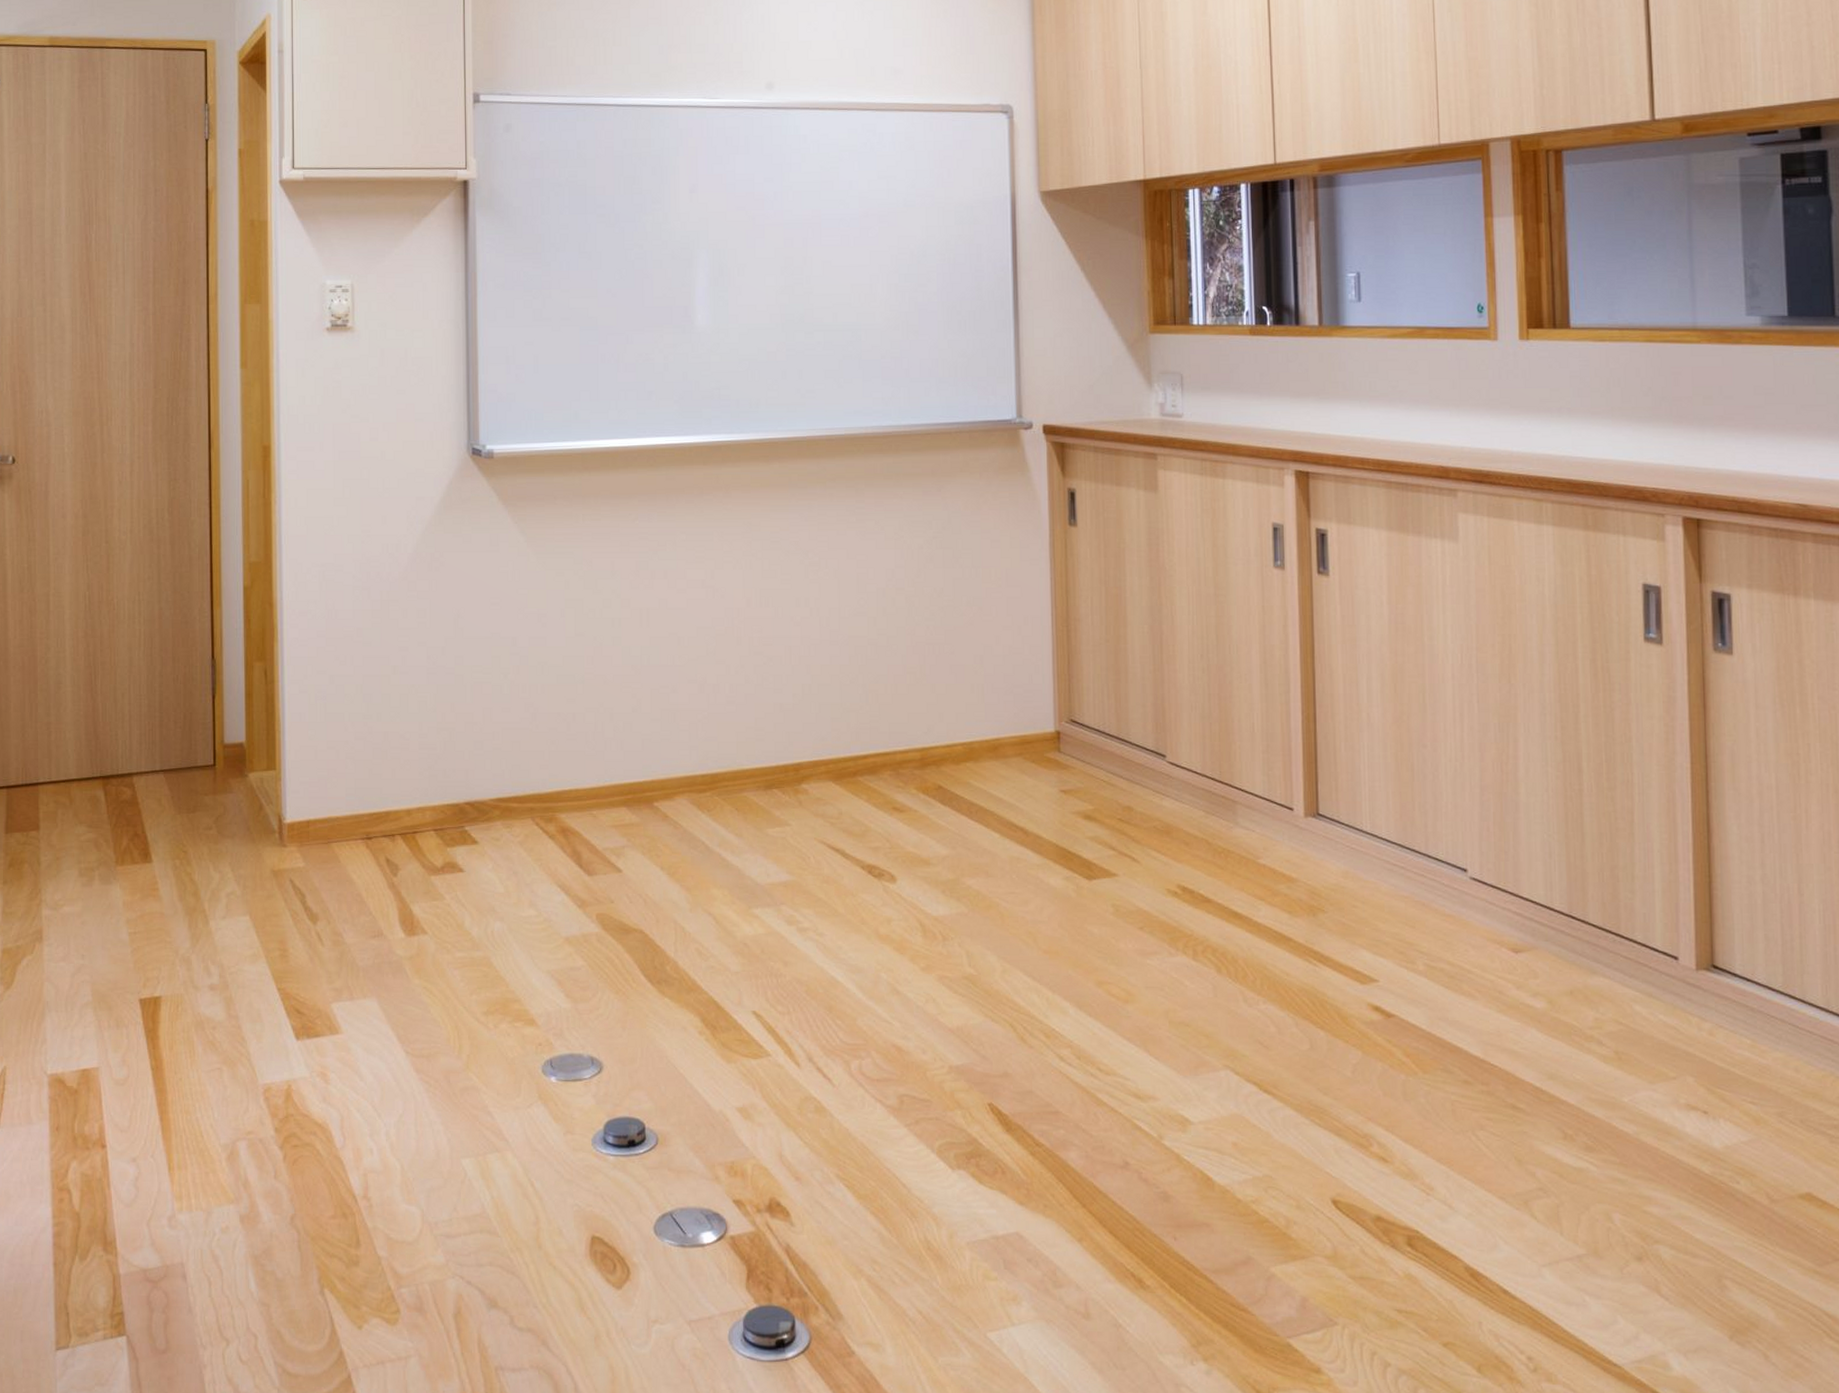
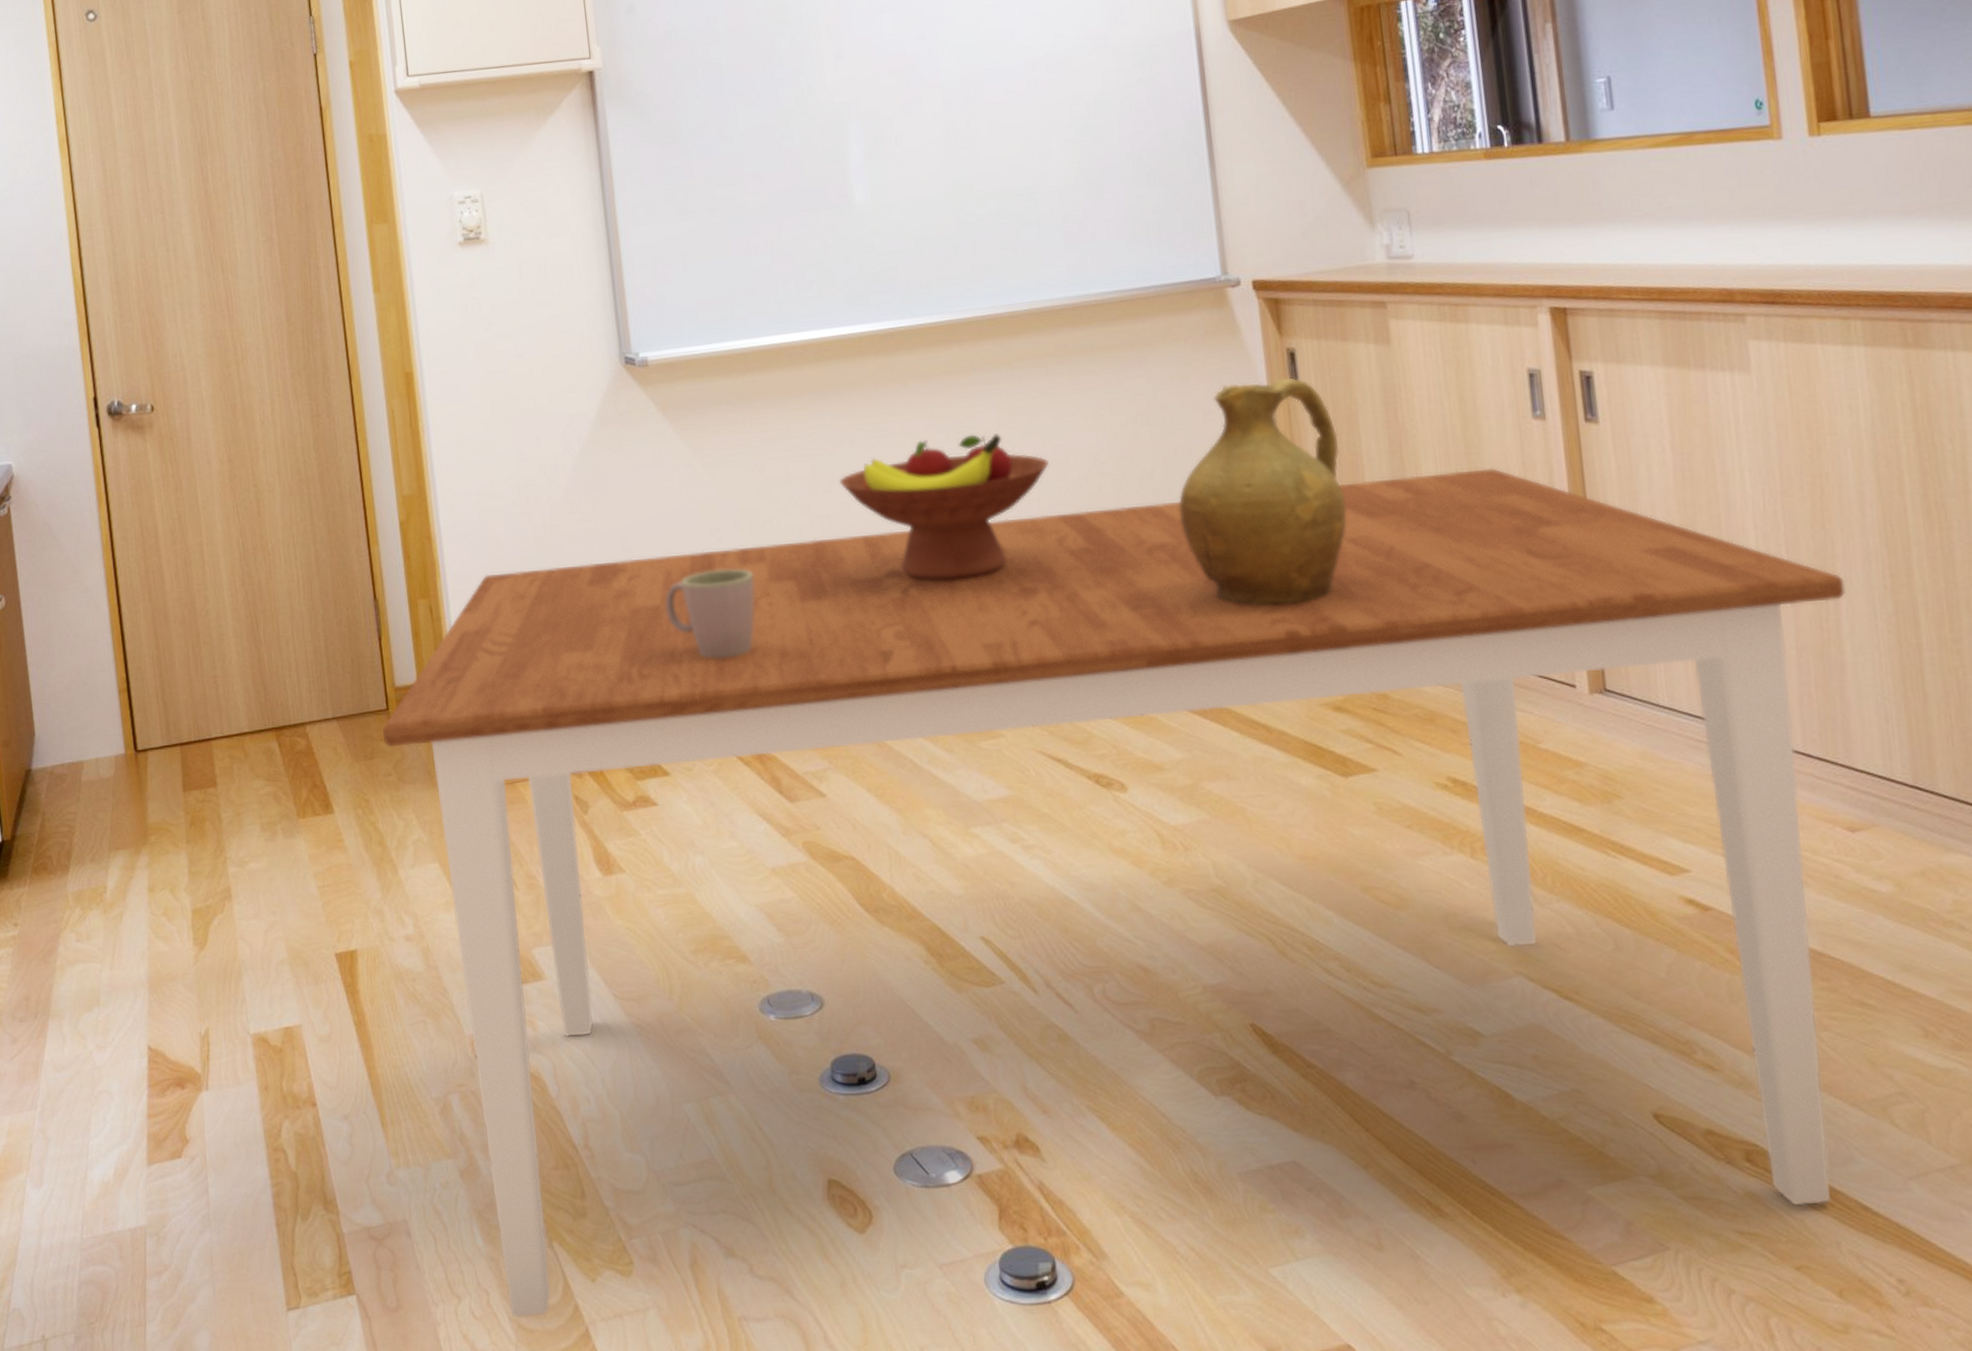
dining table: none [208,609,1524,1363] -> present [382,468,1846,1318]
mug: none [489,653,573,736] -> present [665,569,755,659]
fruit bowl: none [659,544,851,677] -> present [838,433,1049,580]
pitcher: none [962,515,1108,719] -> present [1177,378,1347,606]

